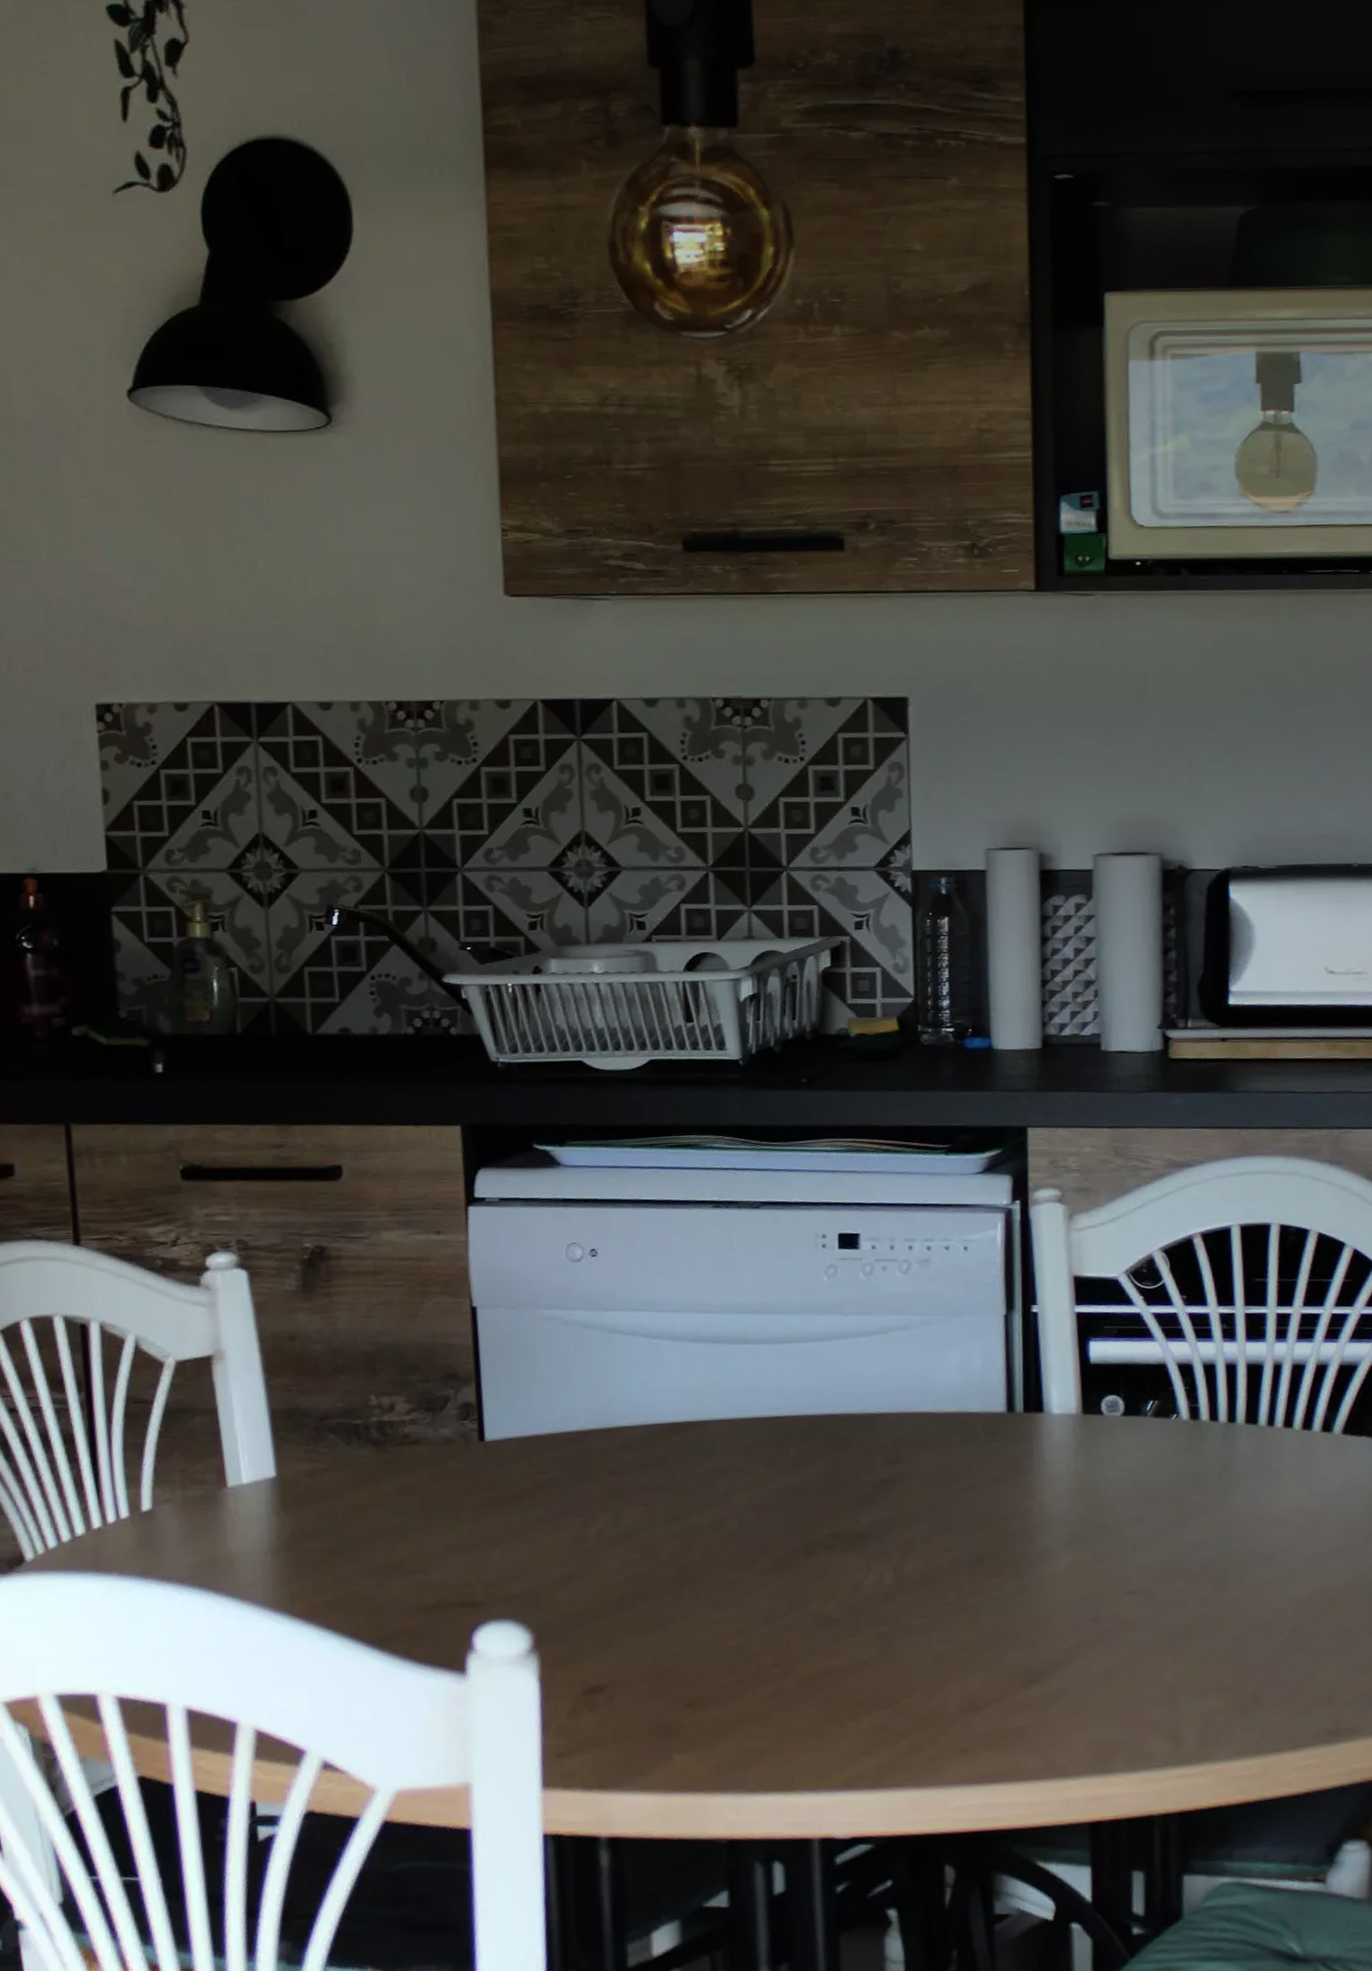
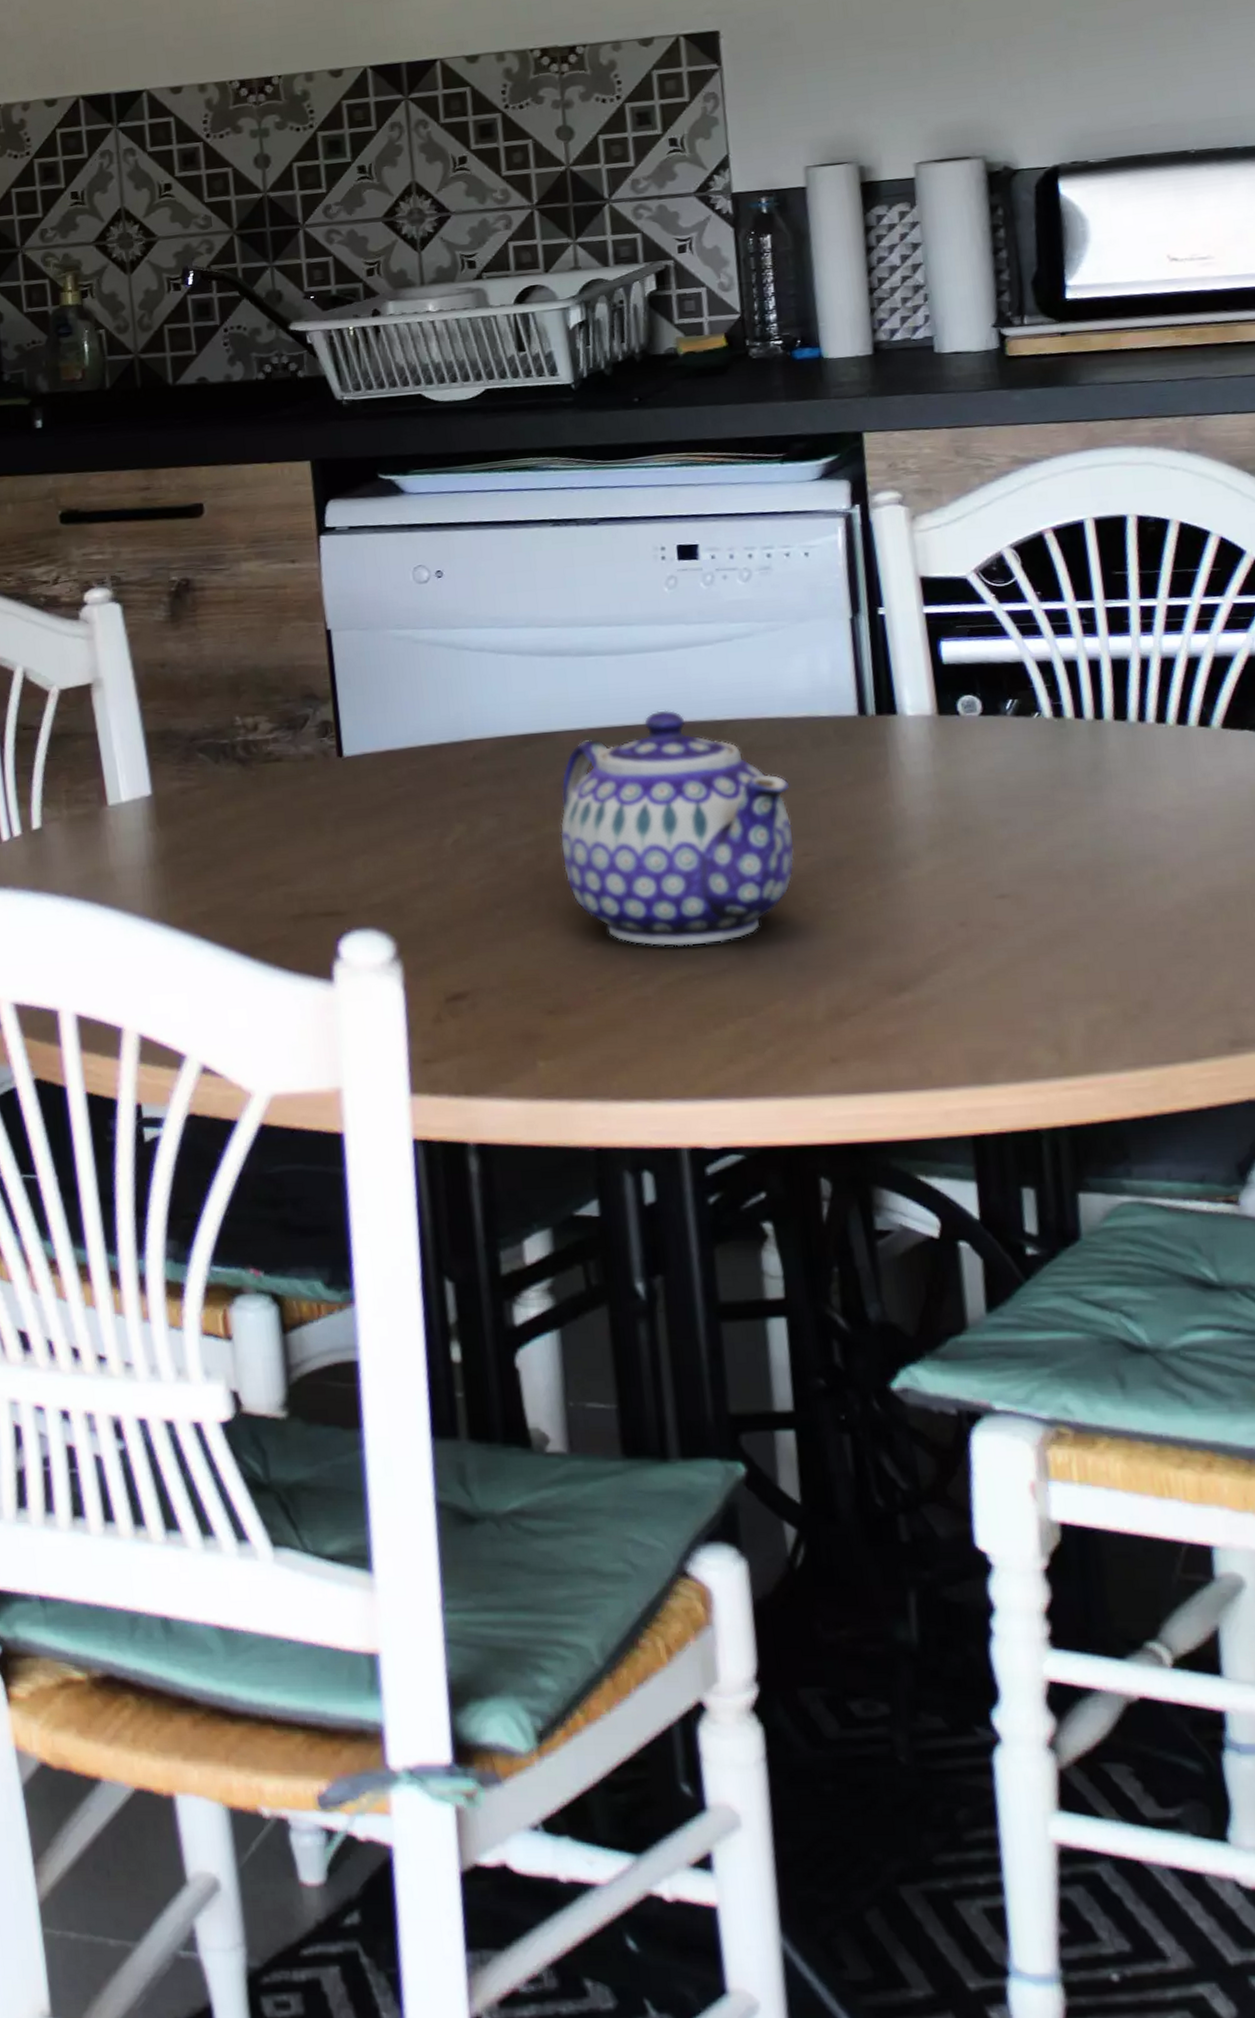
teapot: none [706,1401,938,1640] -> present [560,710,795,947]

